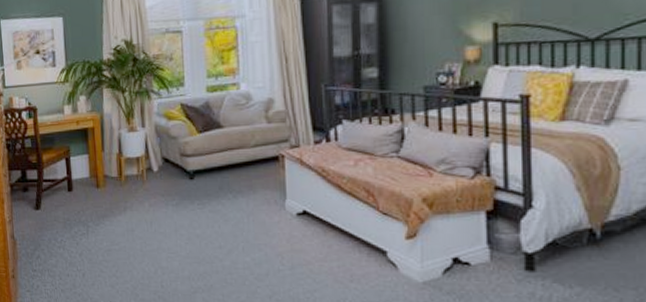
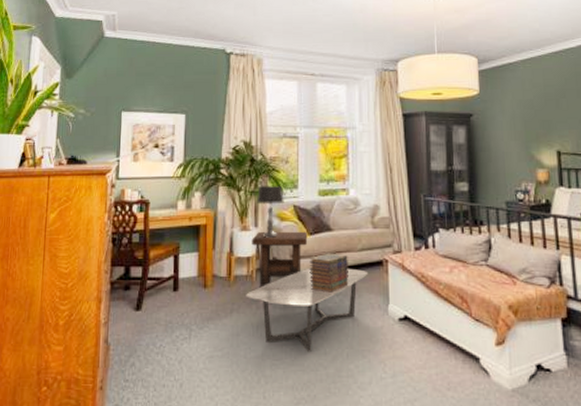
coffee table: none [138,164,263,245] -> present [246,268,369,351]
side table: none [140,129,198,186] -> present [252,231,308,288]
table lamp: none [141,83,171,138] -> present [256,185,284,238]
book stack: none [200,150,242,189] -> present [309,253,349,293]

